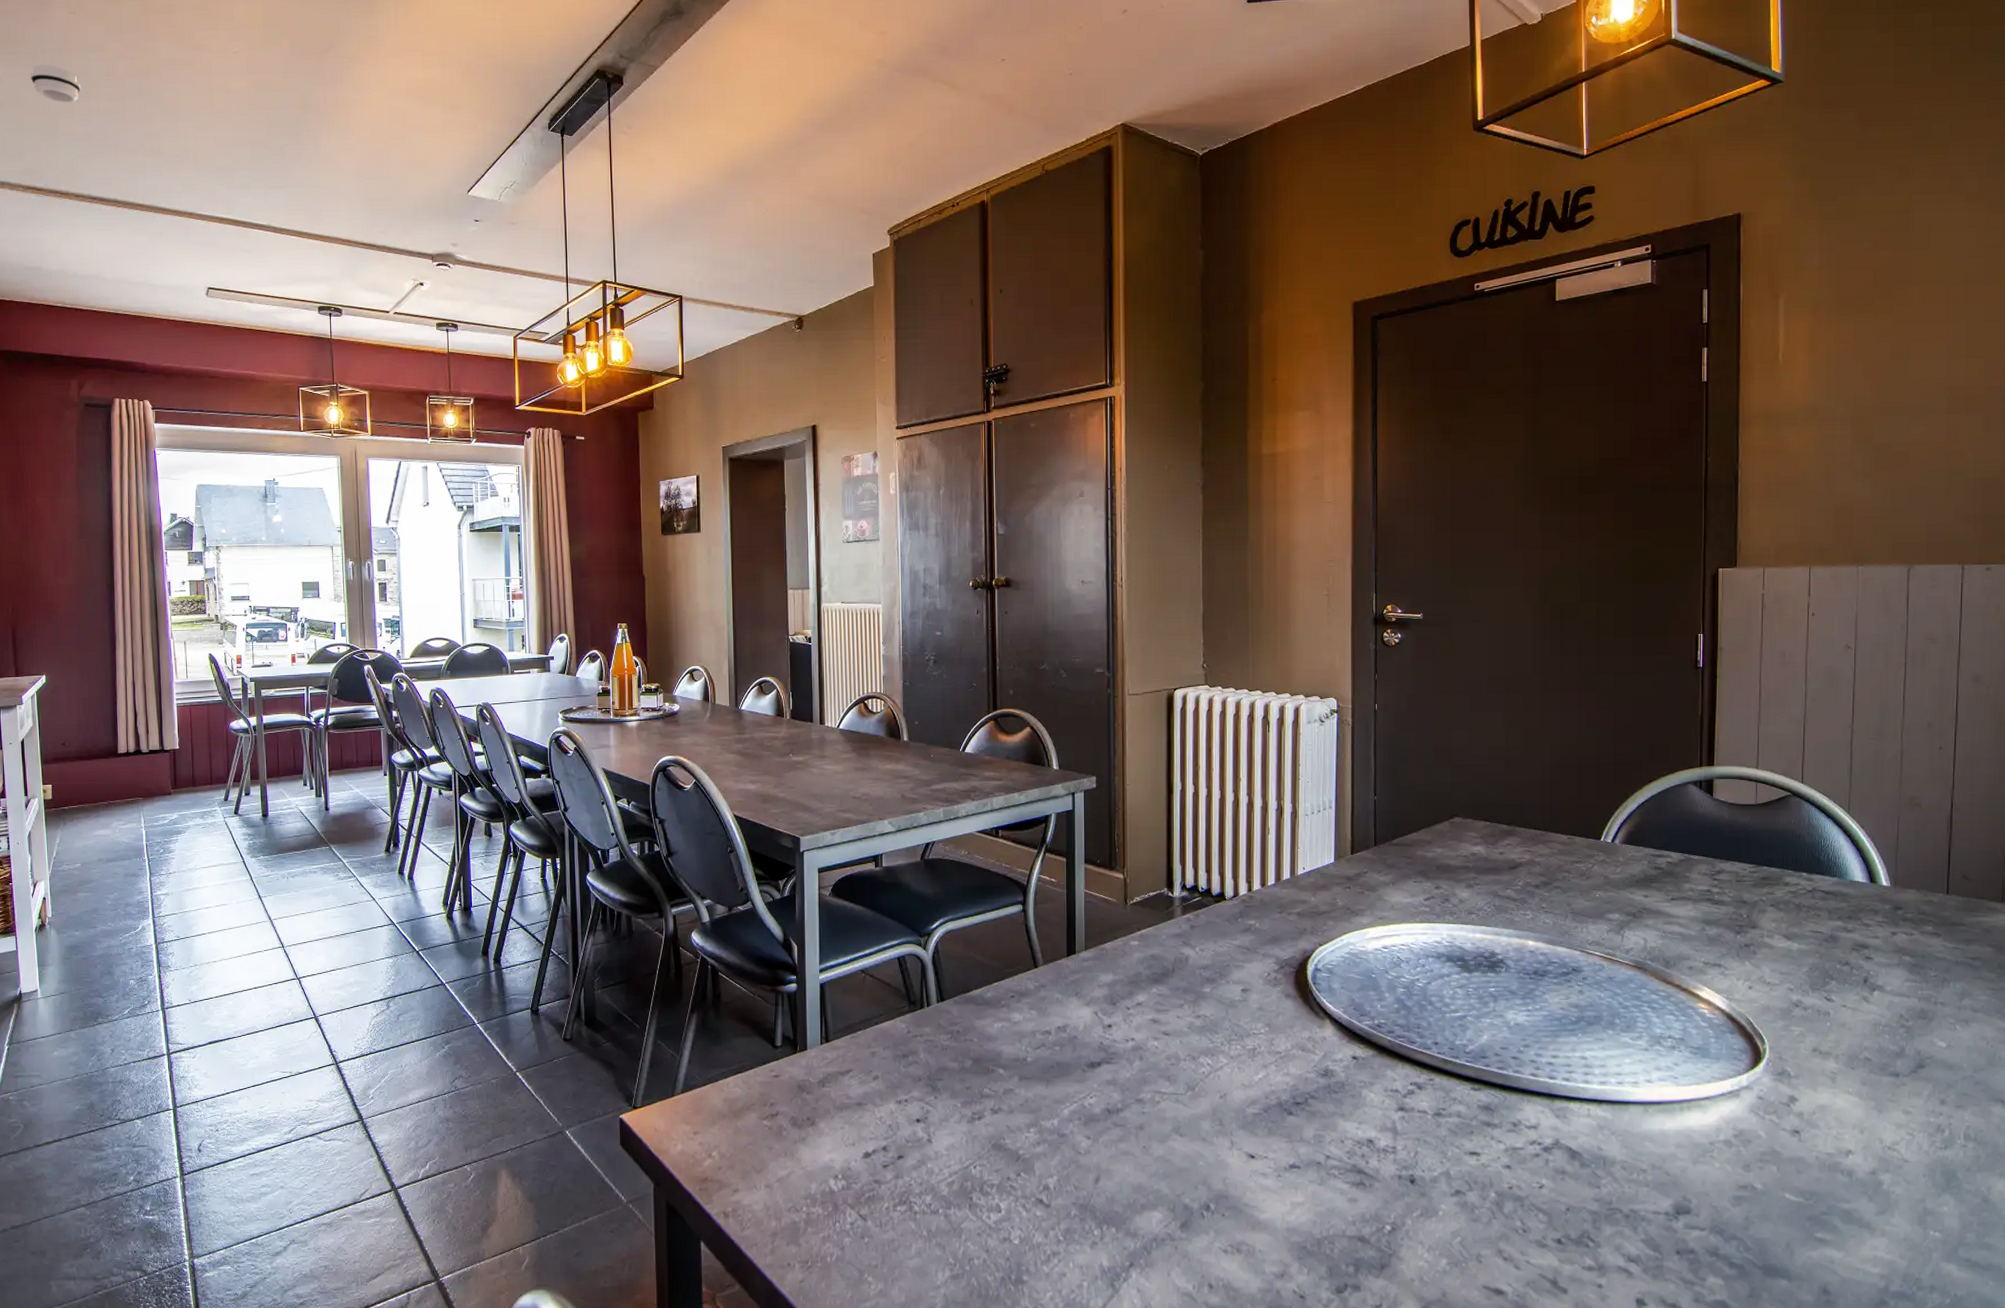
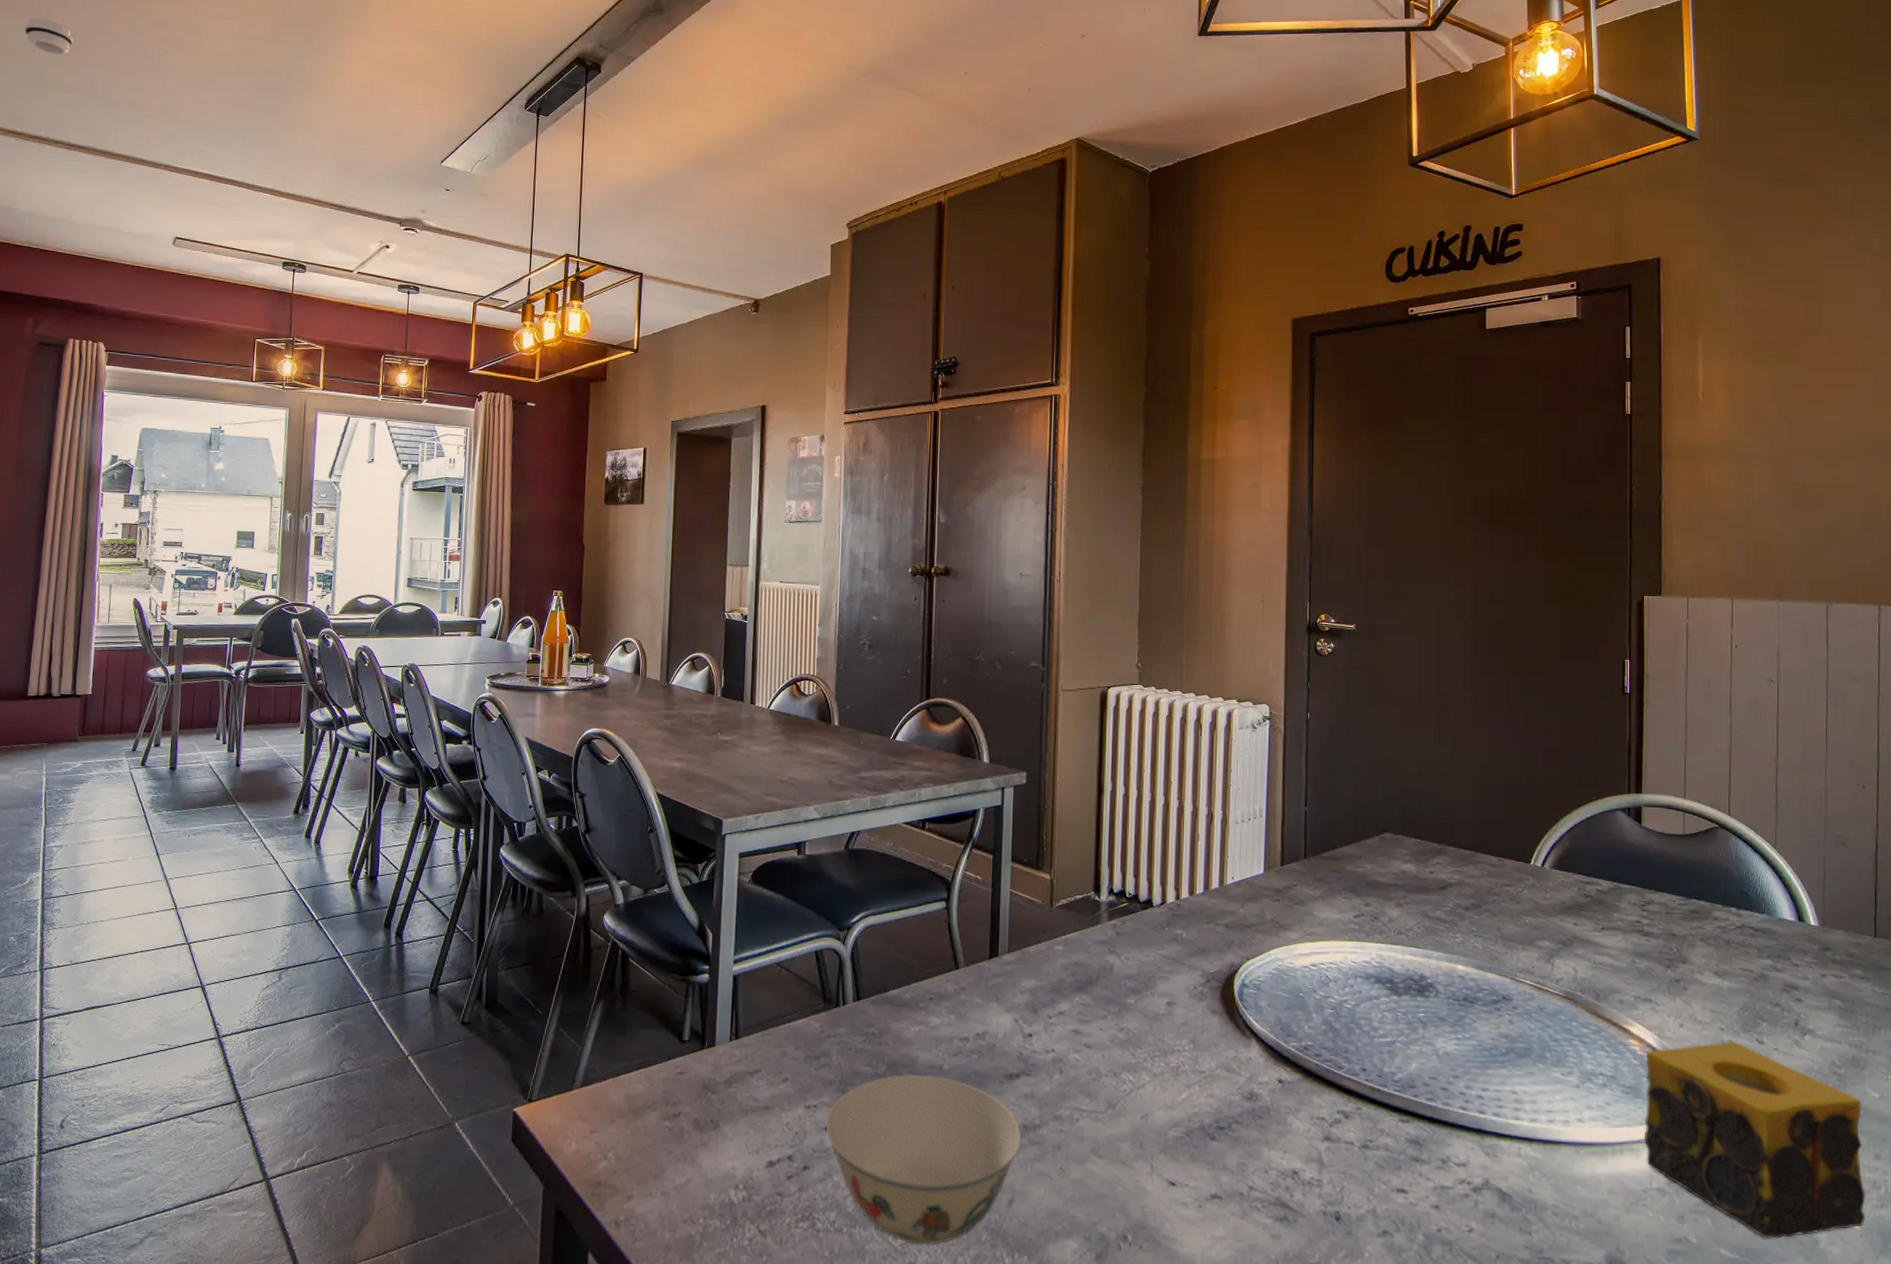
bowl: none [917,1067,1104,1222] -> present [825,1074,1021,1246]
candle: none [1711,1000,1931,1182] -> present [1644,1041,1867,1239]

